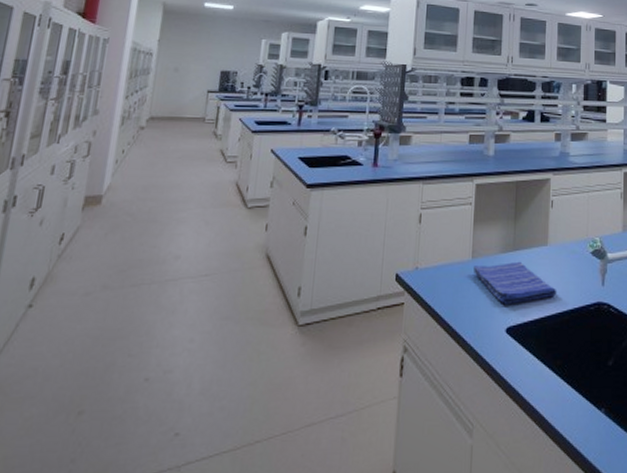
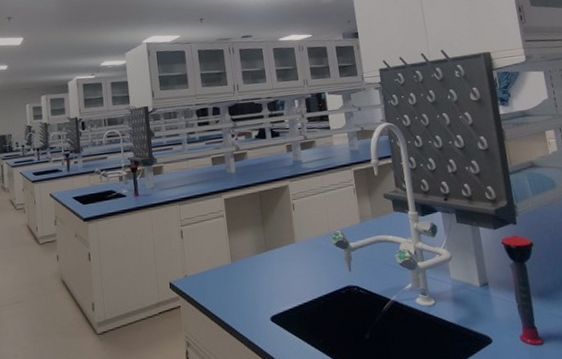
dish towel: present [474,261,557,306] -> none [234,259,310,298]

